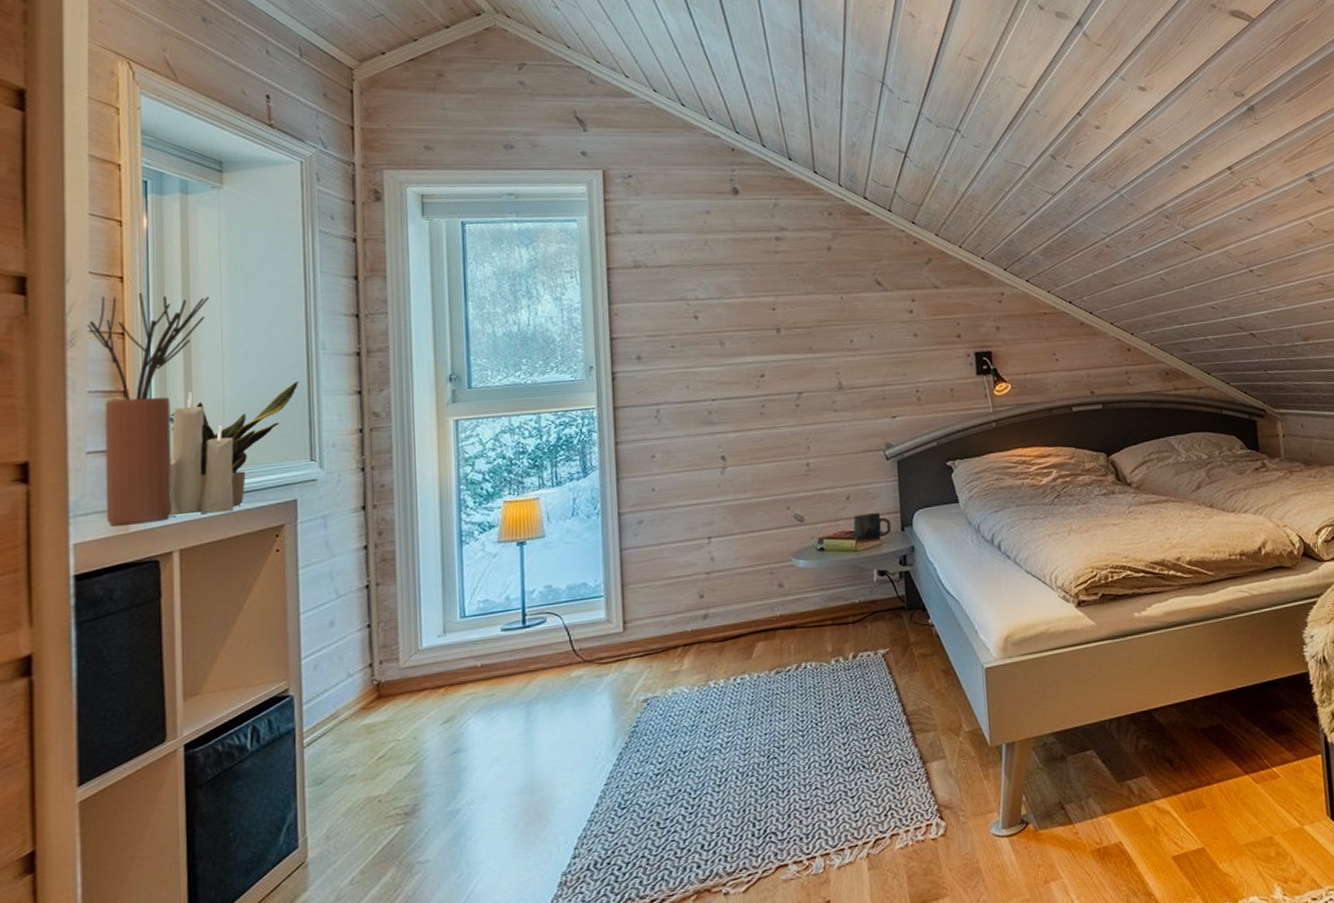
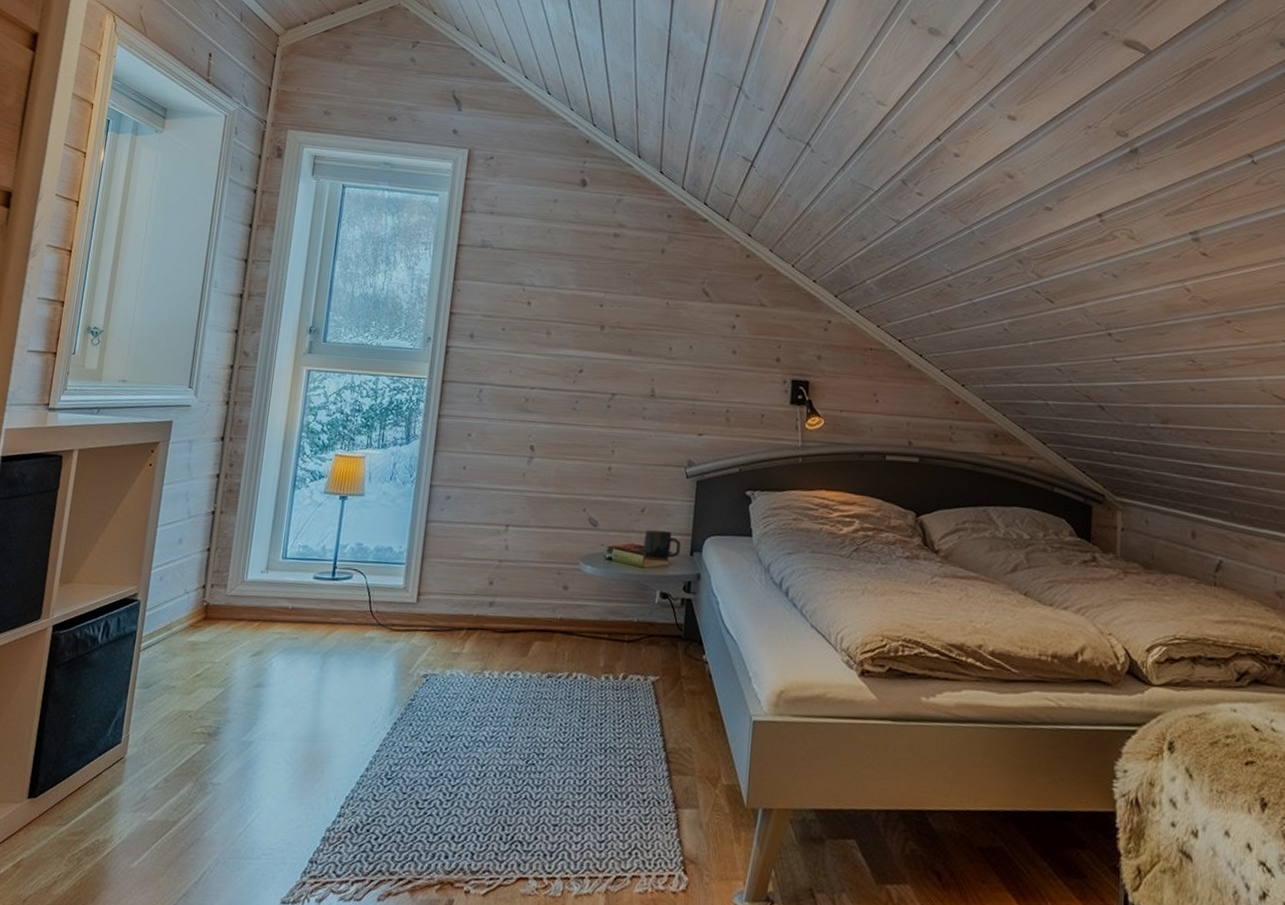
vase: present [88,292,209,527] -> none [32,217,138,422]
candle: present [170,392,235,516] -> none [77,310,135,423]
potted plant: present [197,381,300,508] -> none [100,313,192,419]

